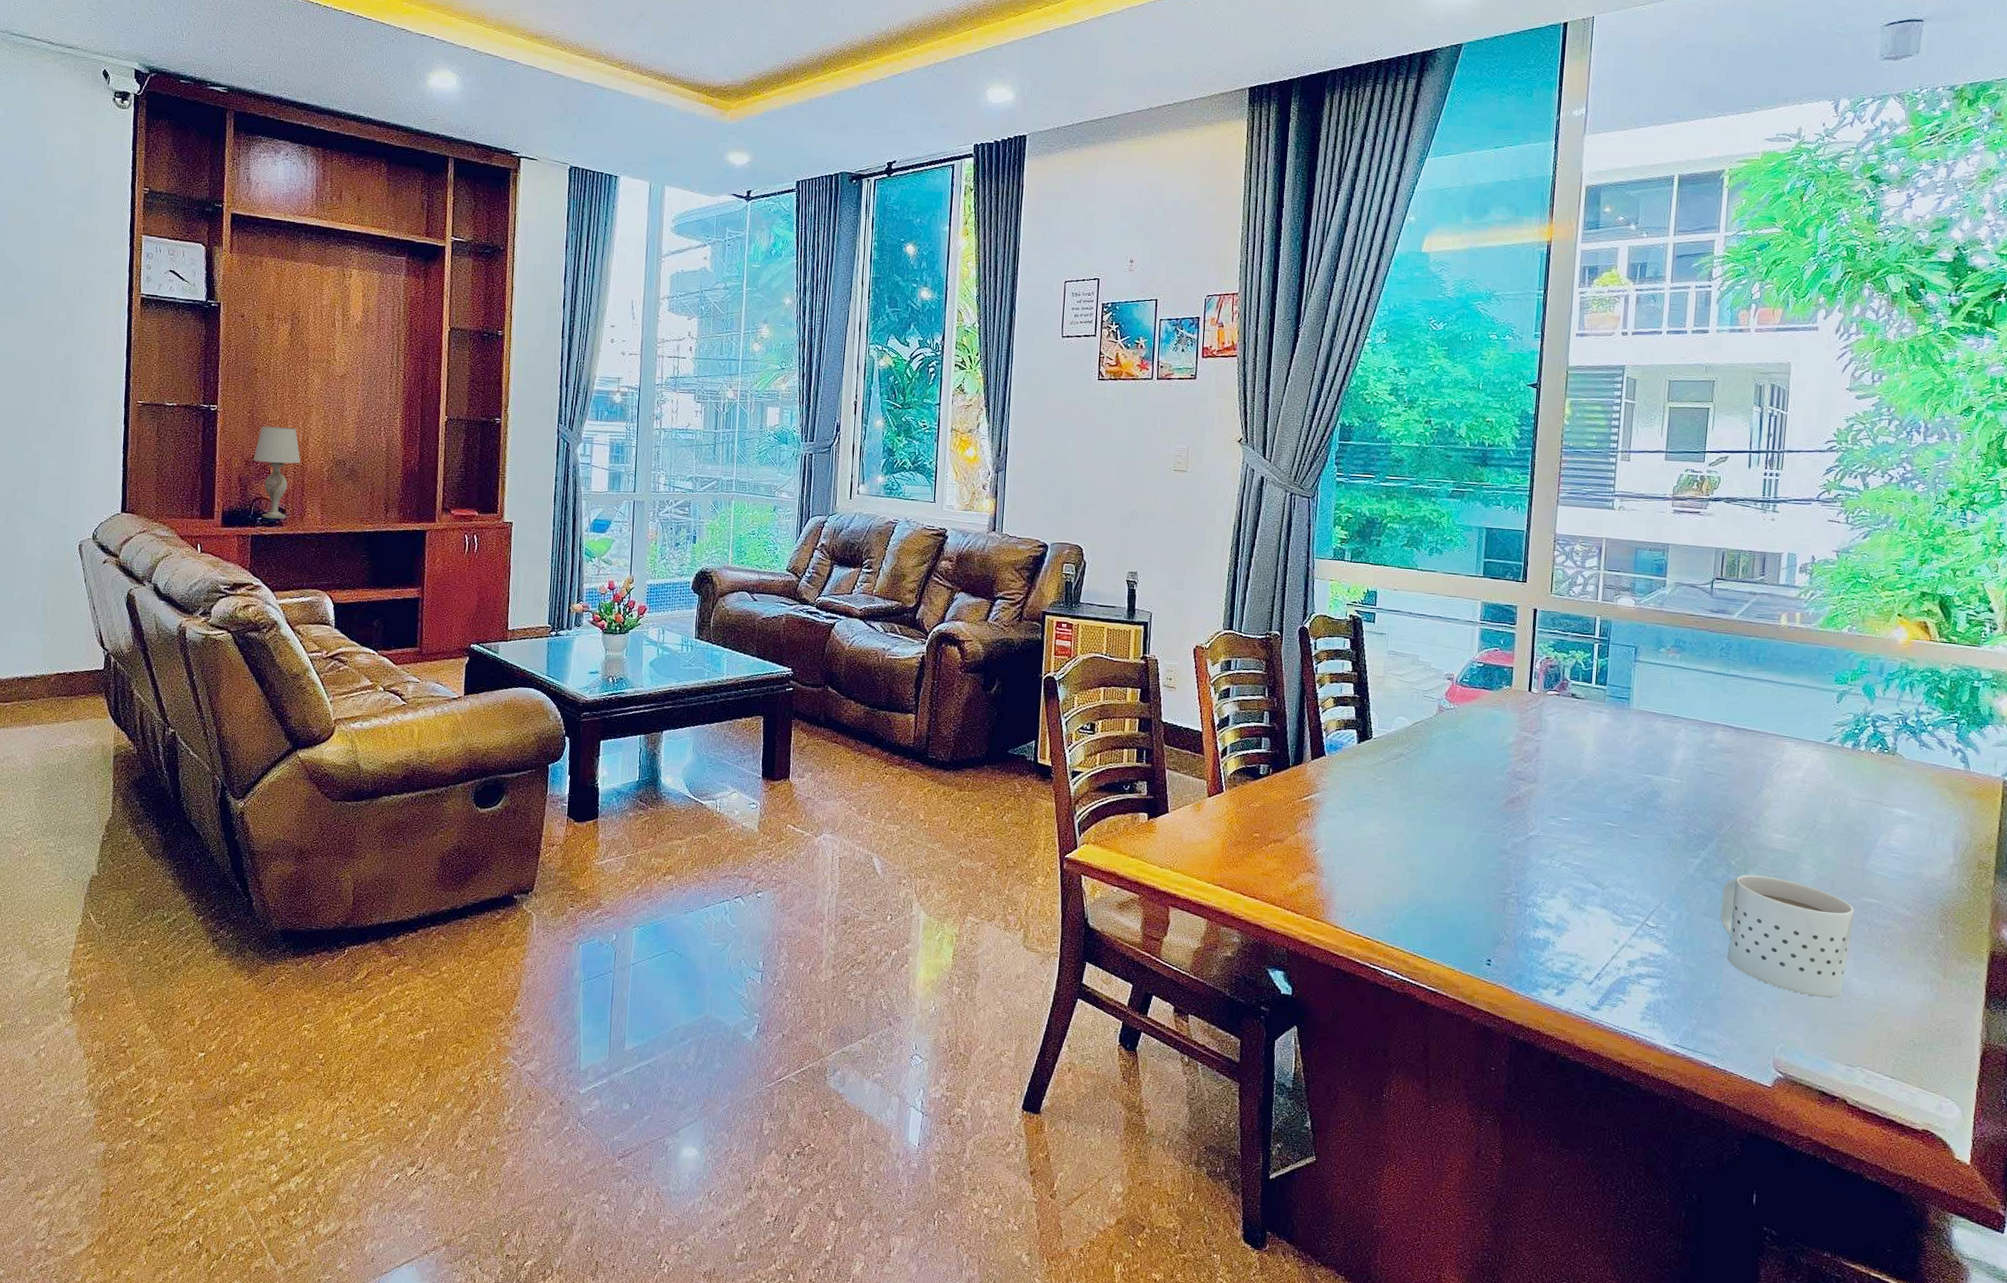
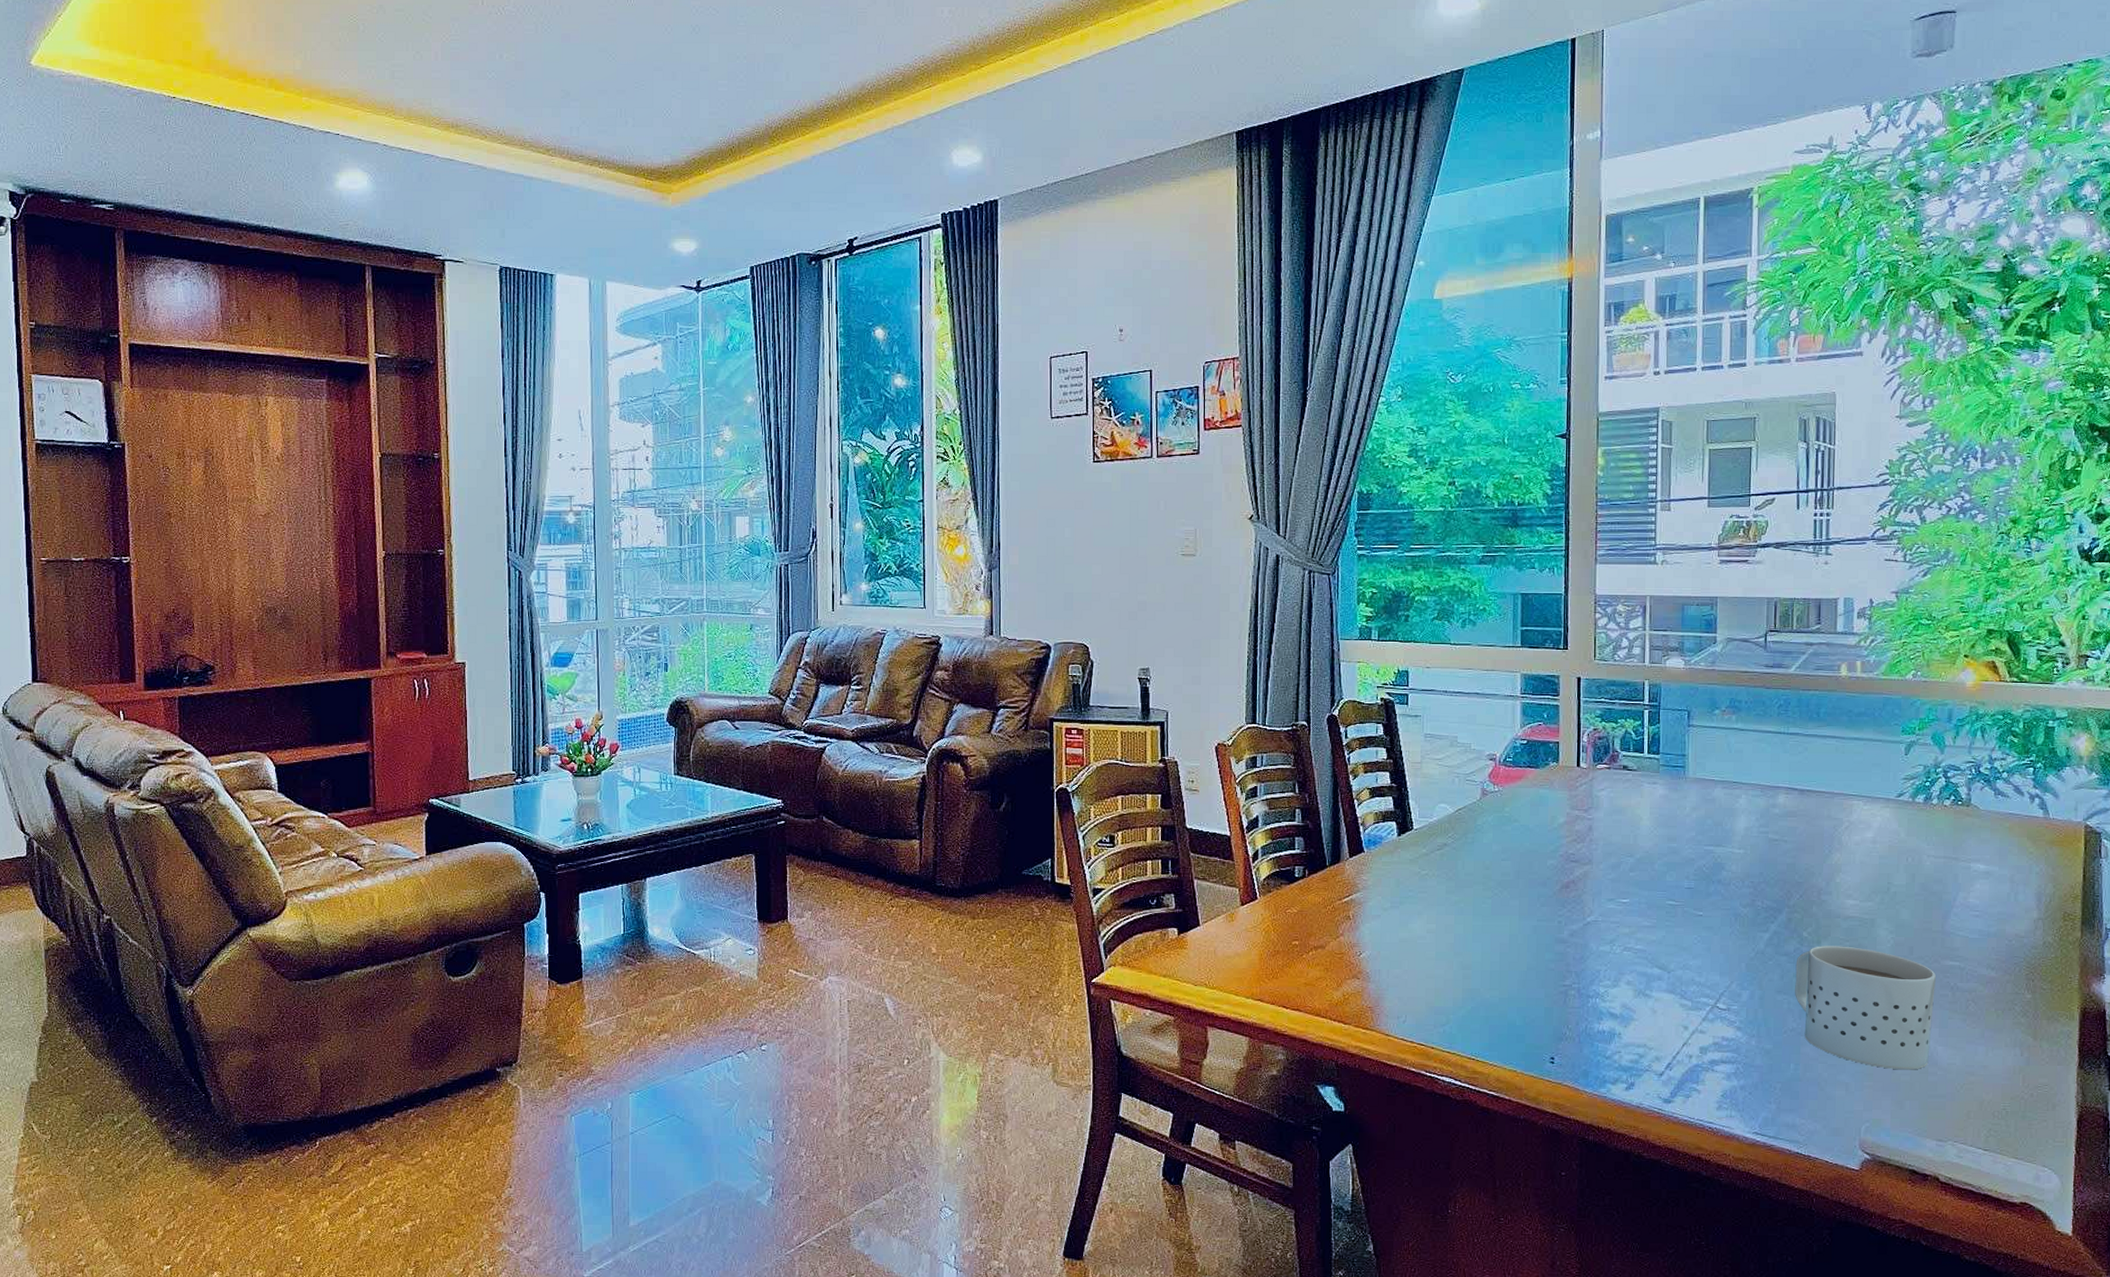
table lamp: present [254,426,301,519] -> none [174,576,227,678]

